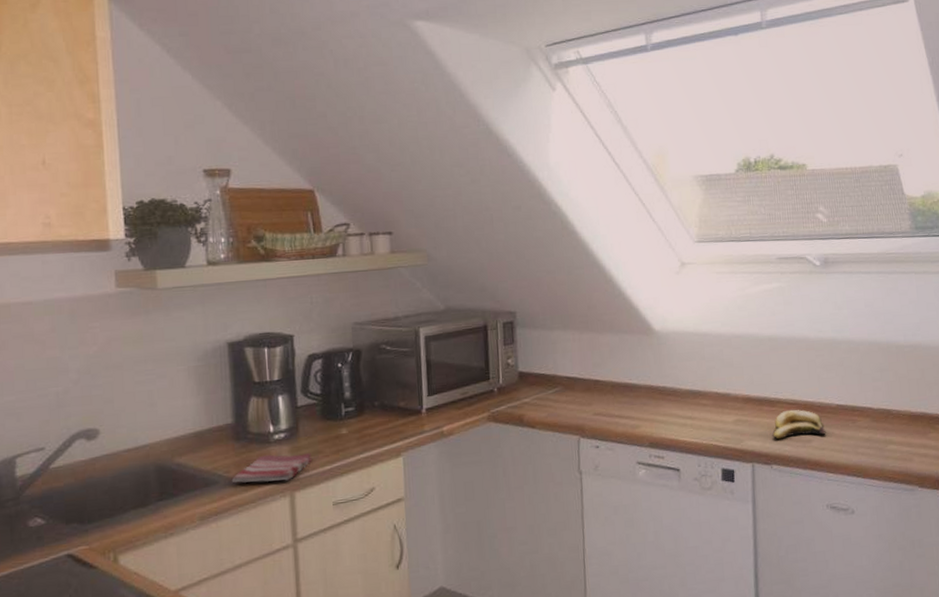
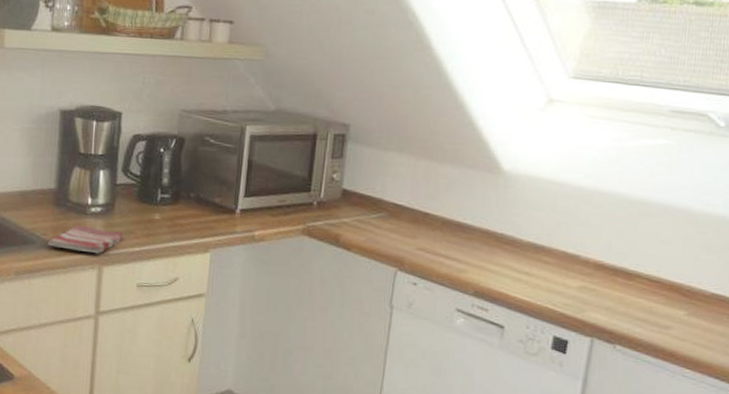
banana: present [772,409,826,439] -> none [623,287,692,324]

